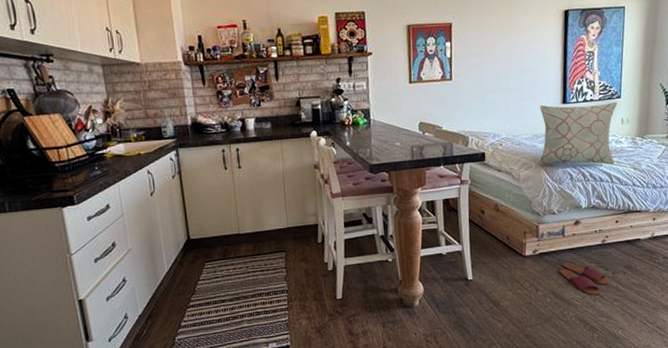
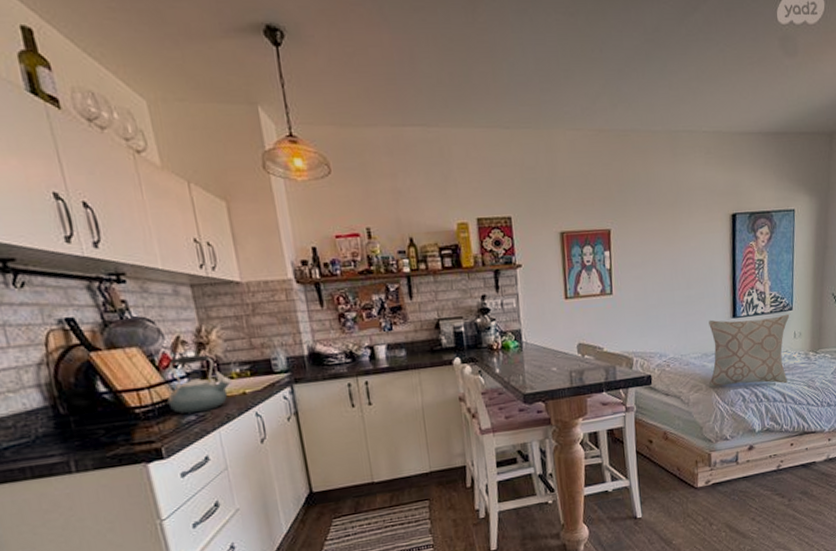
kettle: none [80,121,131,170] -> present [167,354,233,415]
slippers: present [559,261,608,296] -> none [733,491,785,526]

